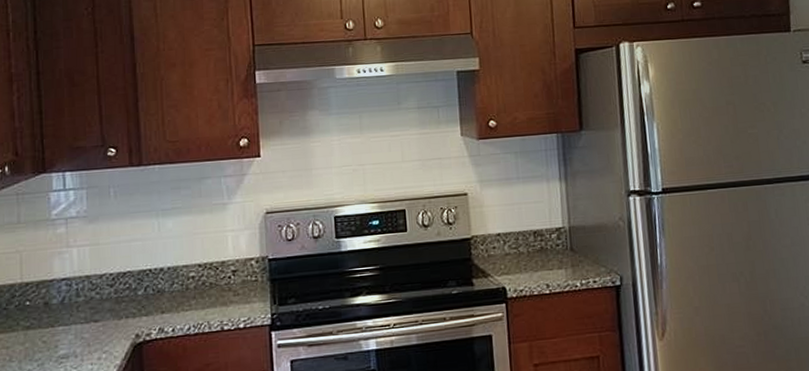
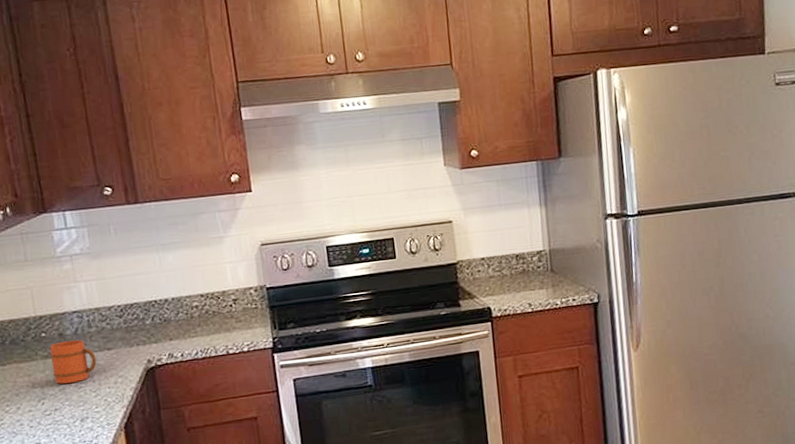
mug: none [32,309,81,358] -> present [49,339,97,384]

